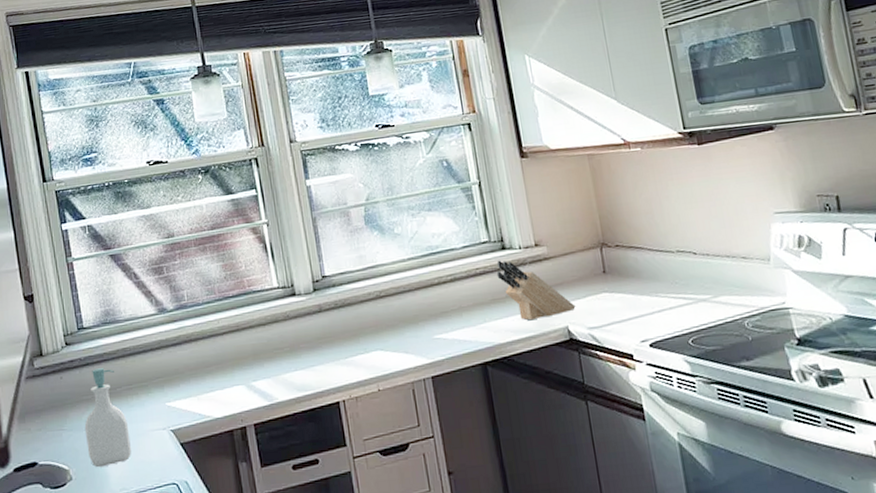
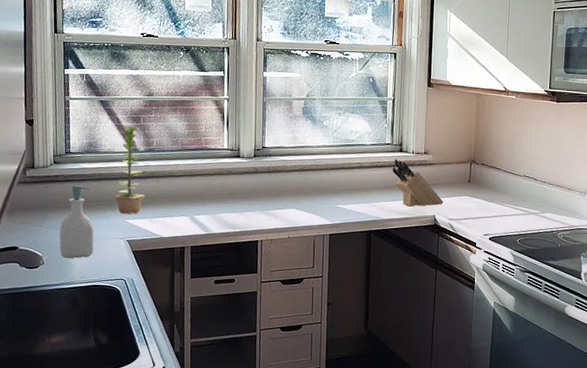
plant: none [143,279,185,396] -> present [115,125,145,214]

